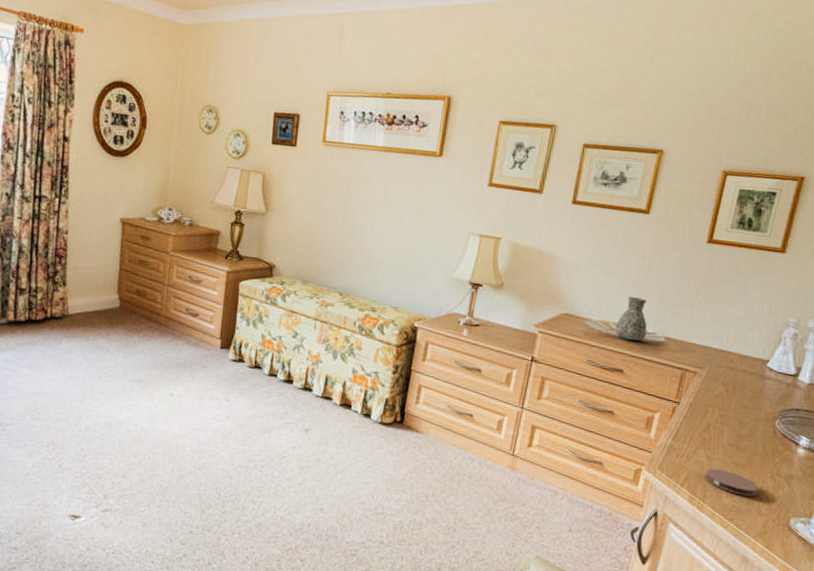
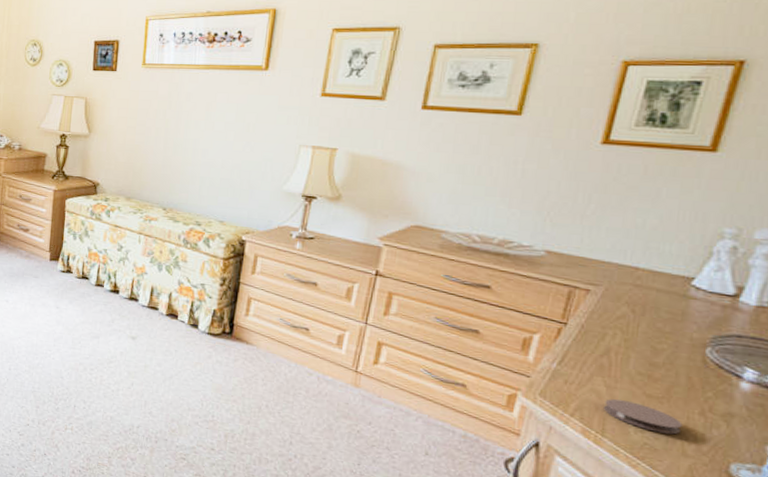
decorative vase: present [615,297,647,341] -> none [478,206,521,255]

